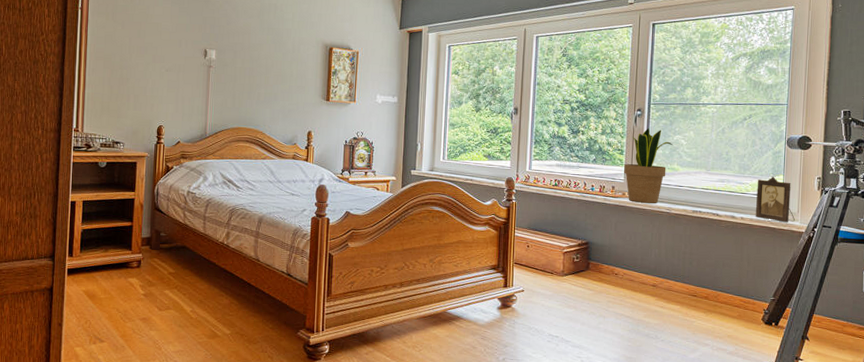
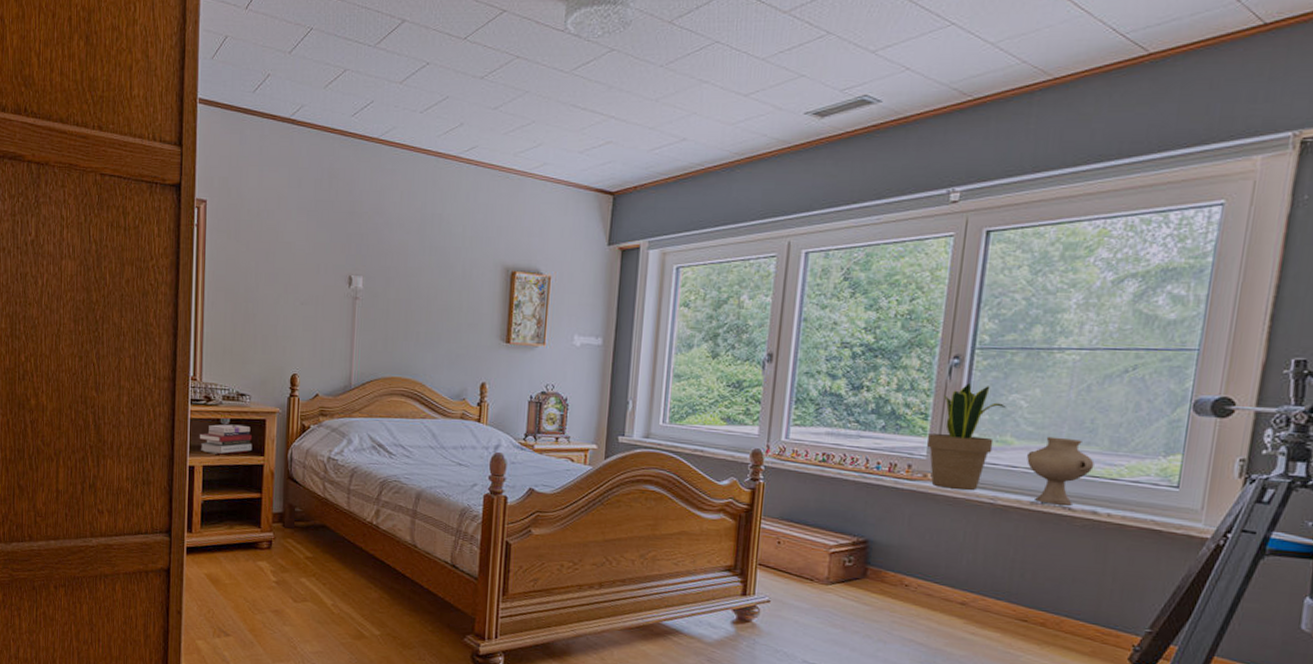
books: none [80,166,126,192] -> present [199,424,253,455]
vase: none [688,164,730,212] -> present [1027,436,1095,506]
photo frame: present [756,176,796,223] -> none [1131,455,1197,524]

